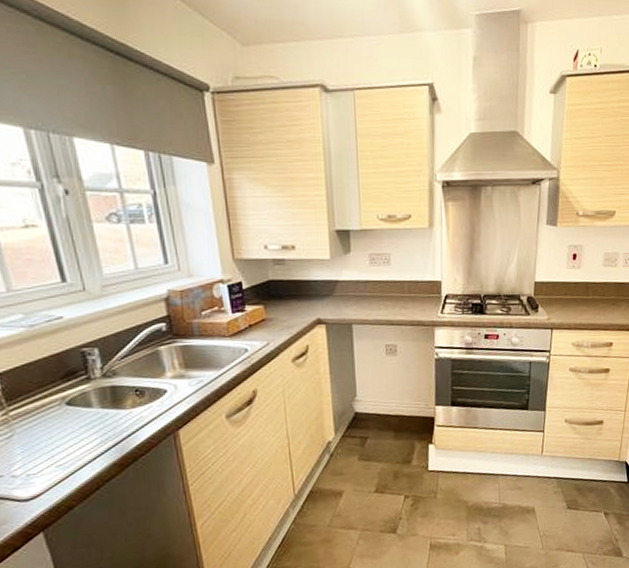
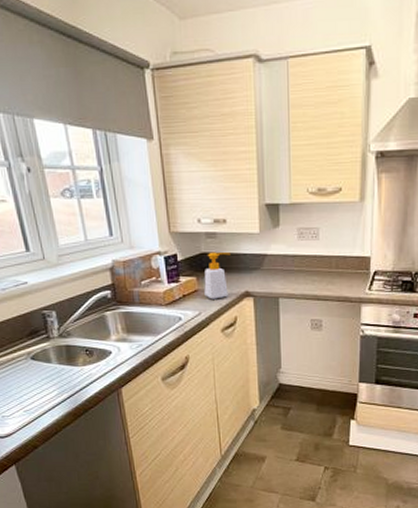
soap bottle: none [272,279,301,329] -> present [204,252,231,299]

